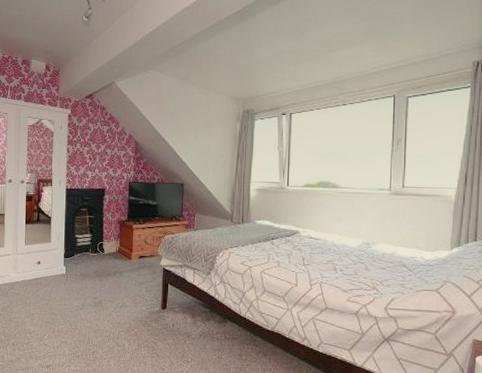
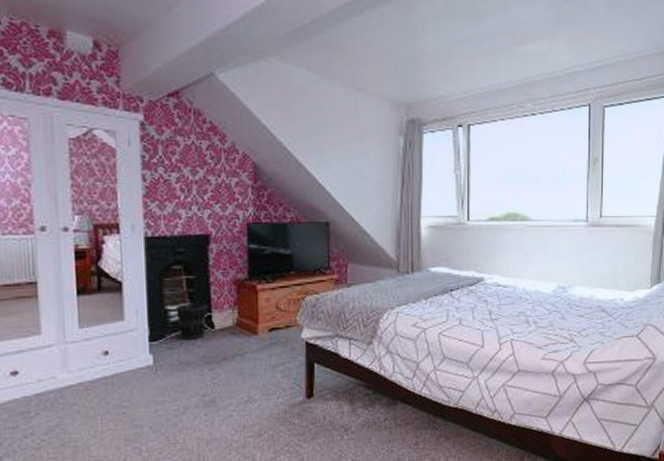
wastebasket: none [81,234,101,259] -> present [176,302,208,340]

